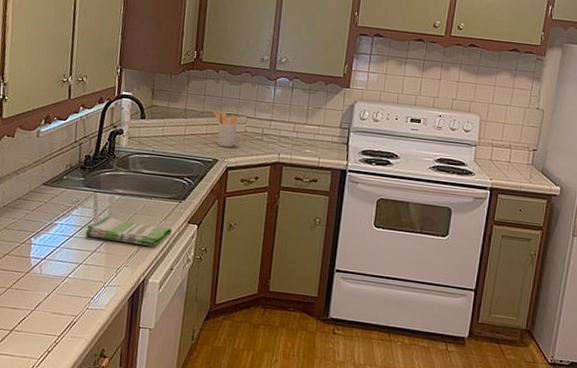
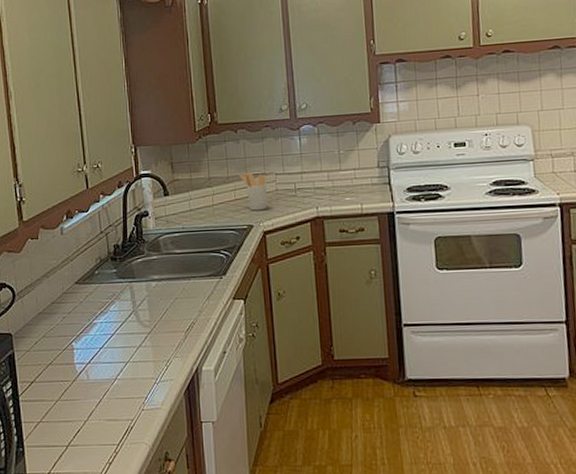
dish towel: present [85,216,172,246] -> none [127,306,218,332]

